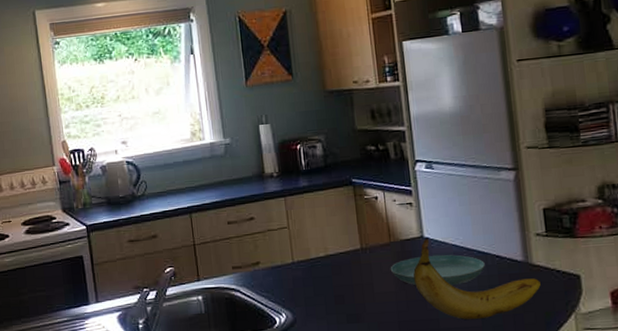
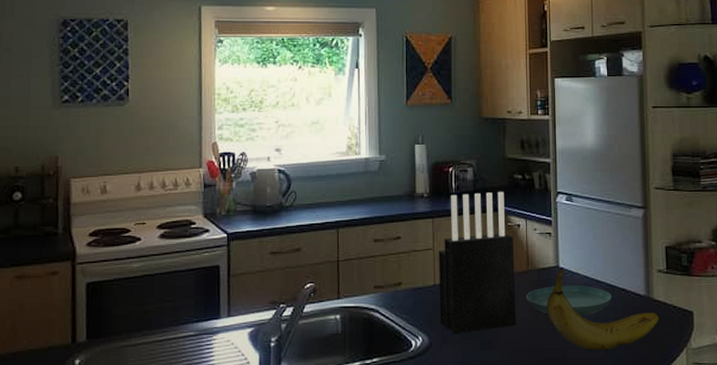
knife block: none [293,164,383,309] -> present [438,191,516,333]

